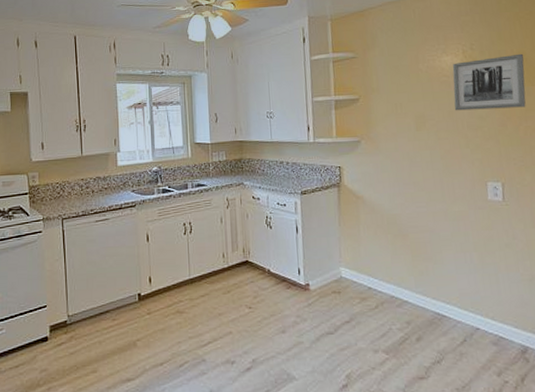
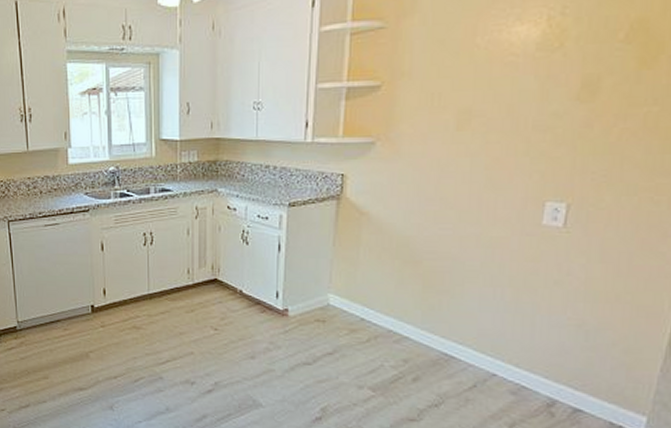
wall art: present [452,53,526,111] -> none [517,20,646,105]

